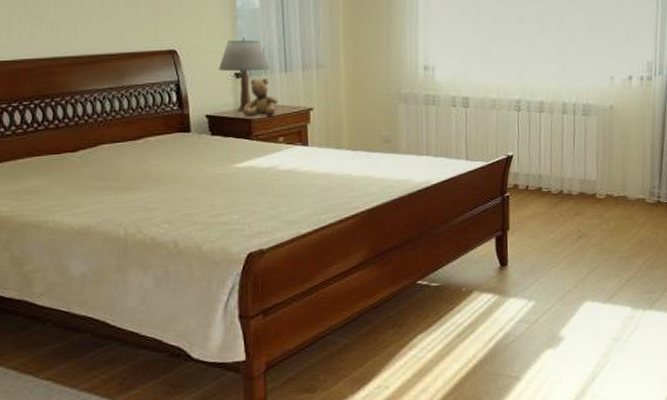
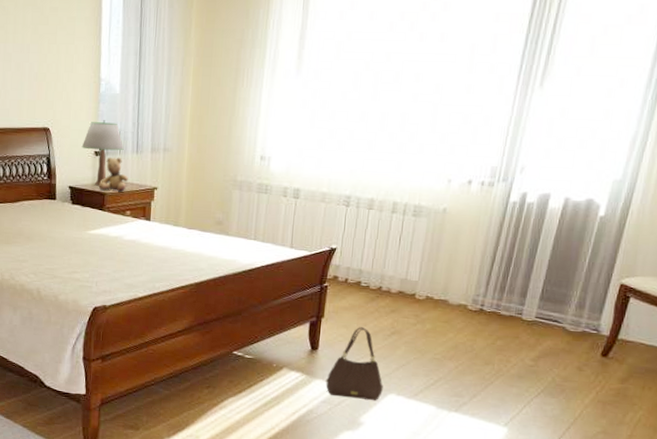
handbag: none [518,235,578,313] -> present [325,327,383,400]

